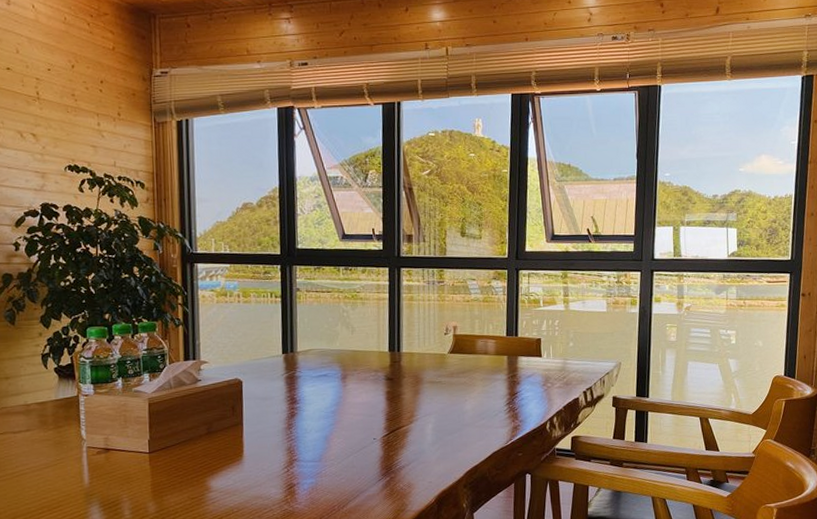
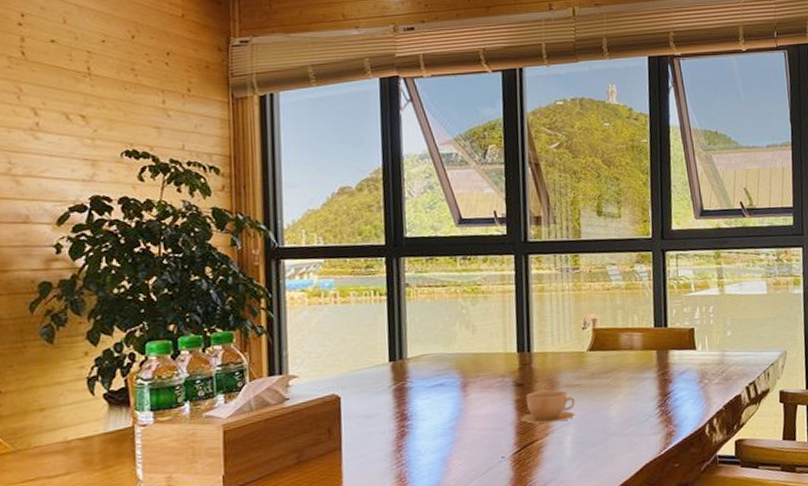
teacup: none [389,385,436,413] -> present [520,390,575,424]

